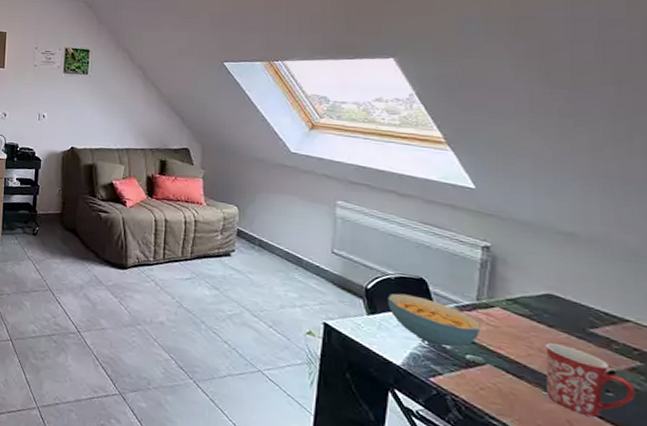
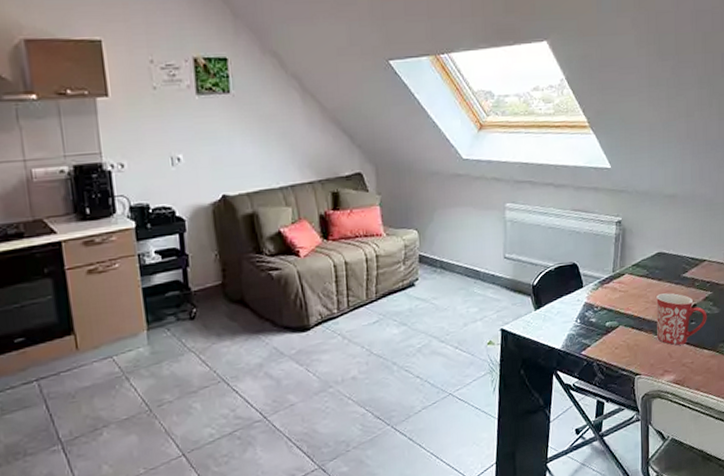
cereal bowl: present [388,293,481,347] -> none [550,281,616,322]

